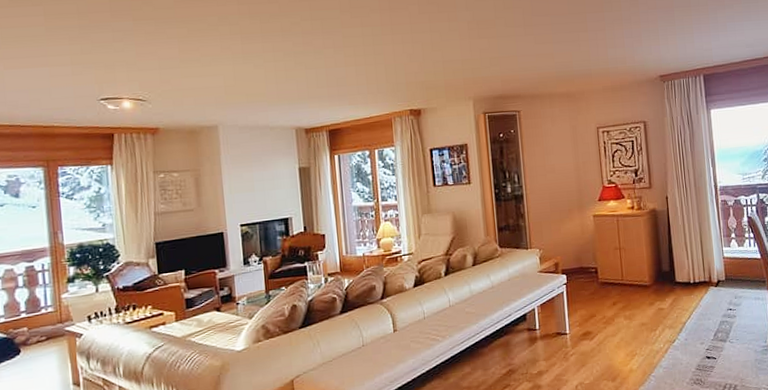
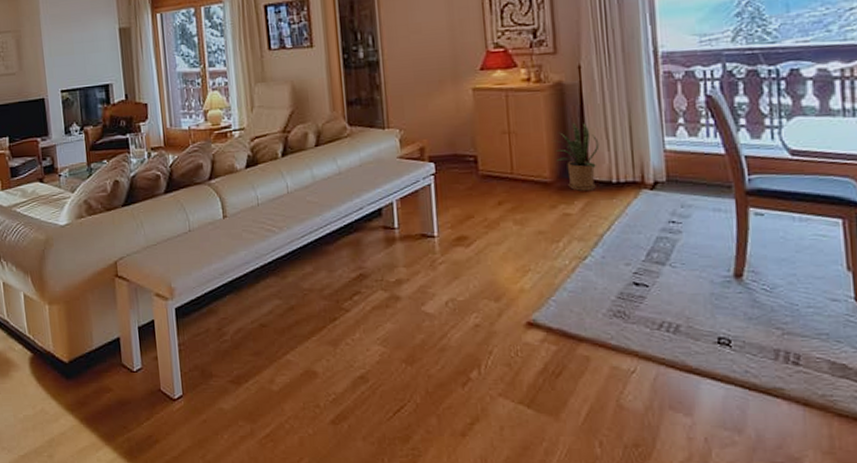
house plant: none [650,239,682,291] -> present [552,123,600,191]

